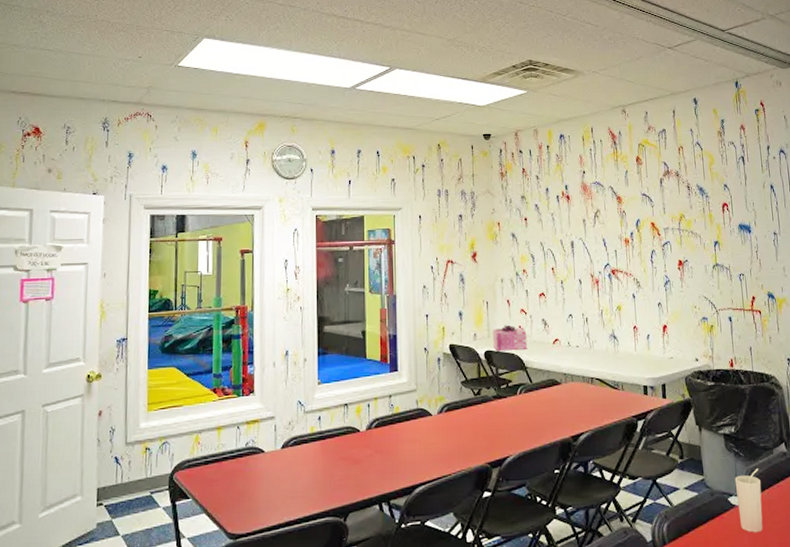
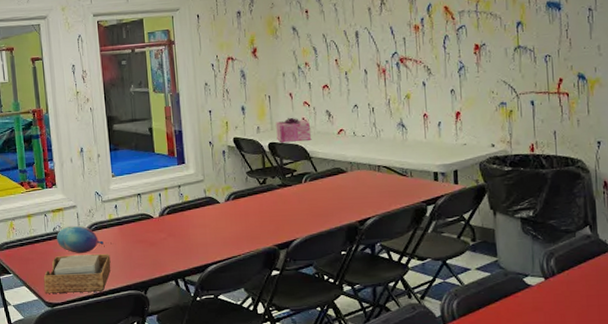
napkin holder: none [228,473,308,522] -> present [43,253,111,294]
balloon: none [249,439,303,474] -> present [57,225,105,254]
cup: present [734,468,763,533] -> none [531,251,561,311]

